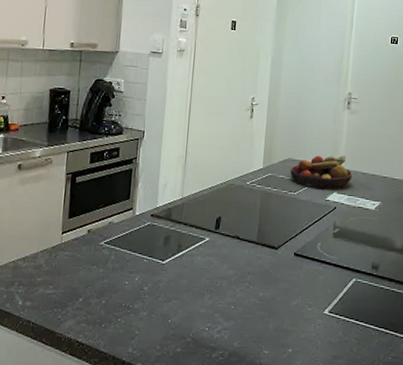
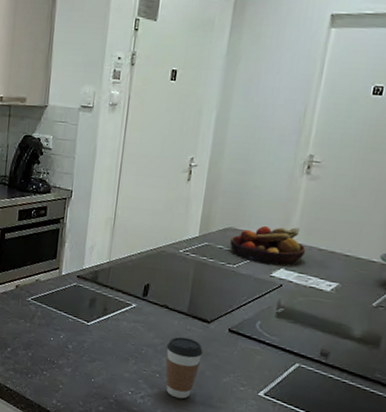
coffee cup: none [239,265,273,328] -> present [165,336,203,399]

